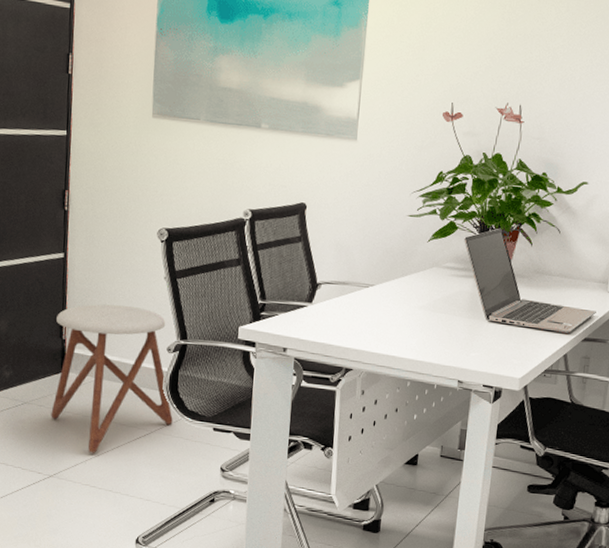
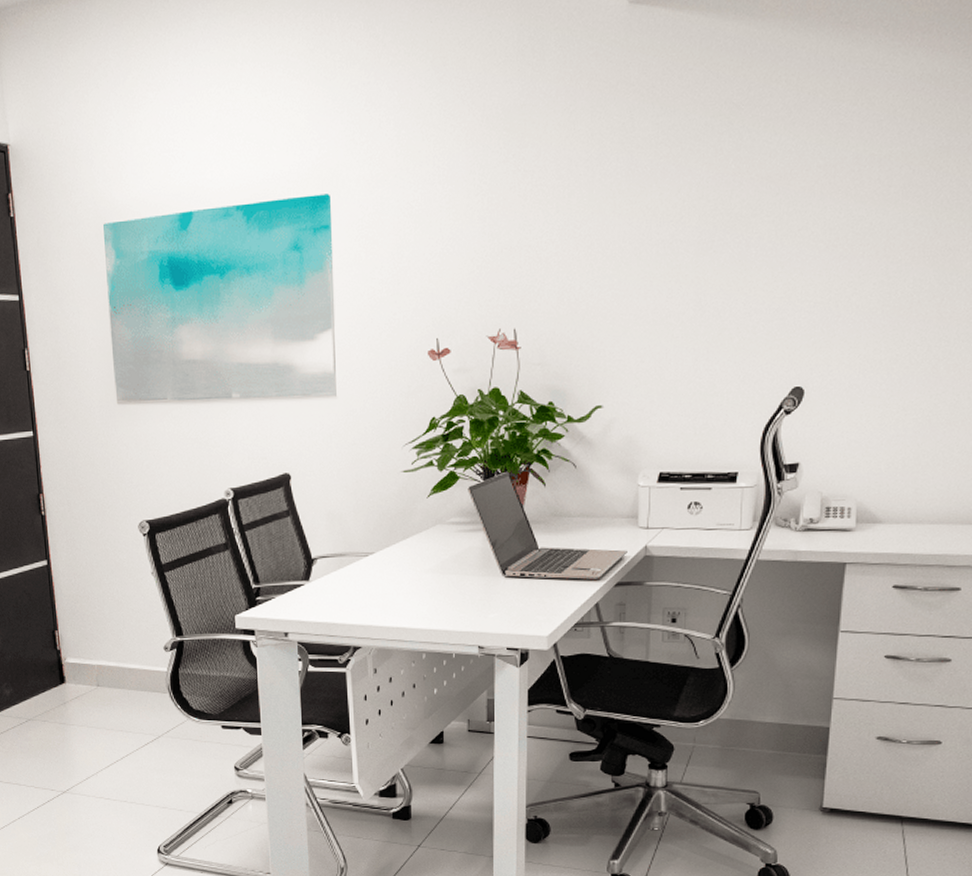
stool: present [51,304,173,453] -> none [48,607,179,764]

